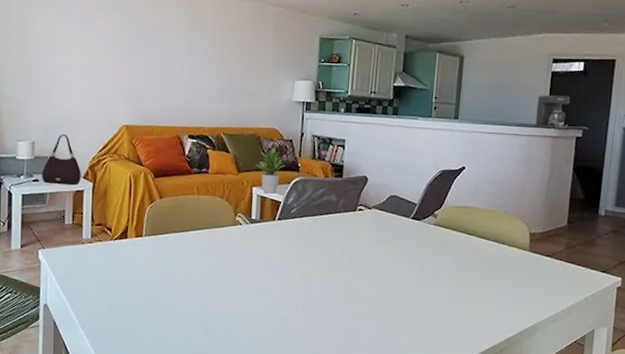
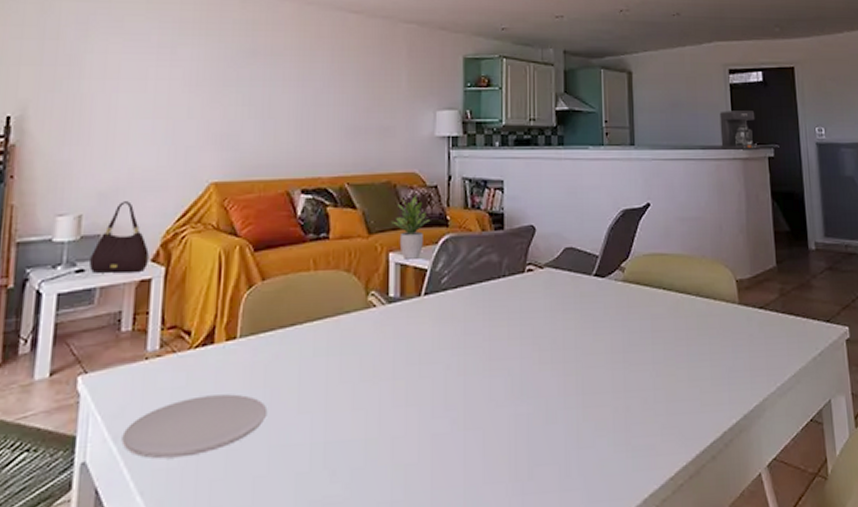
plate: none [69,272,164,309] -> present [121,394,268,459]

